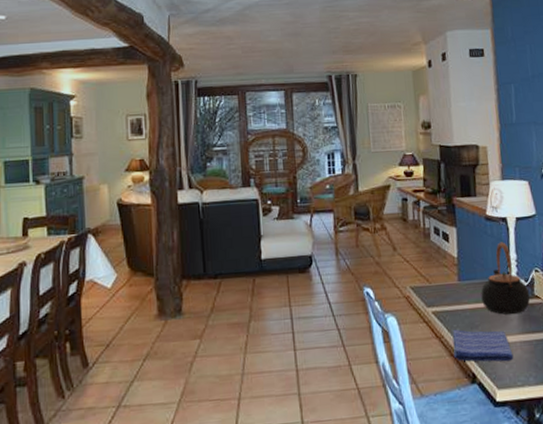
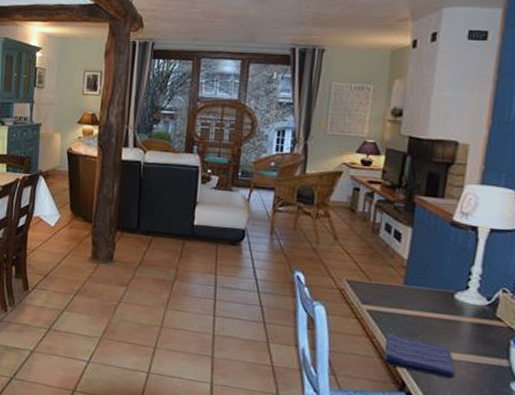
teapot: present [481,242,531,315] -> none [428,252,491,333]

